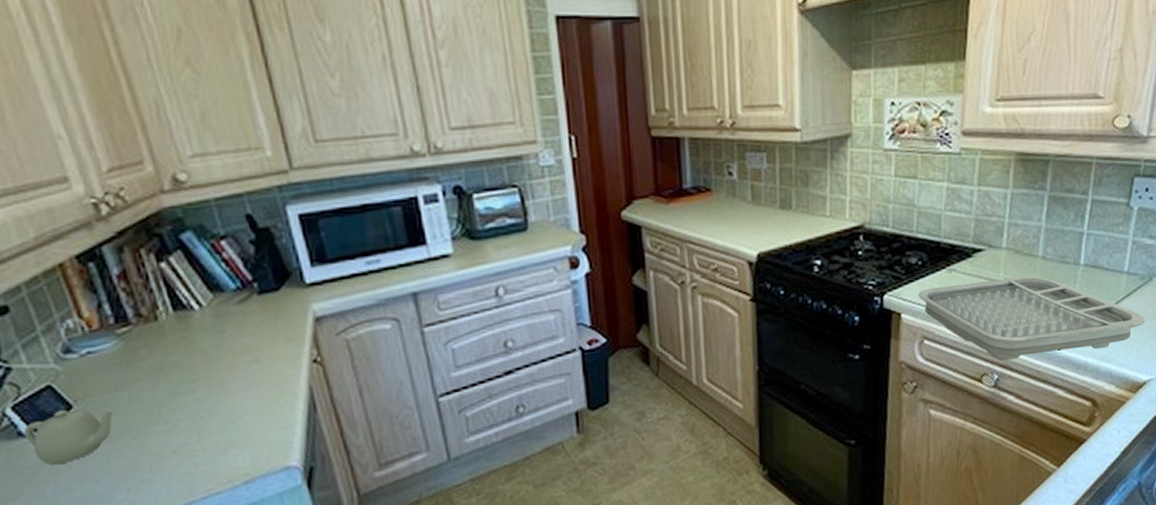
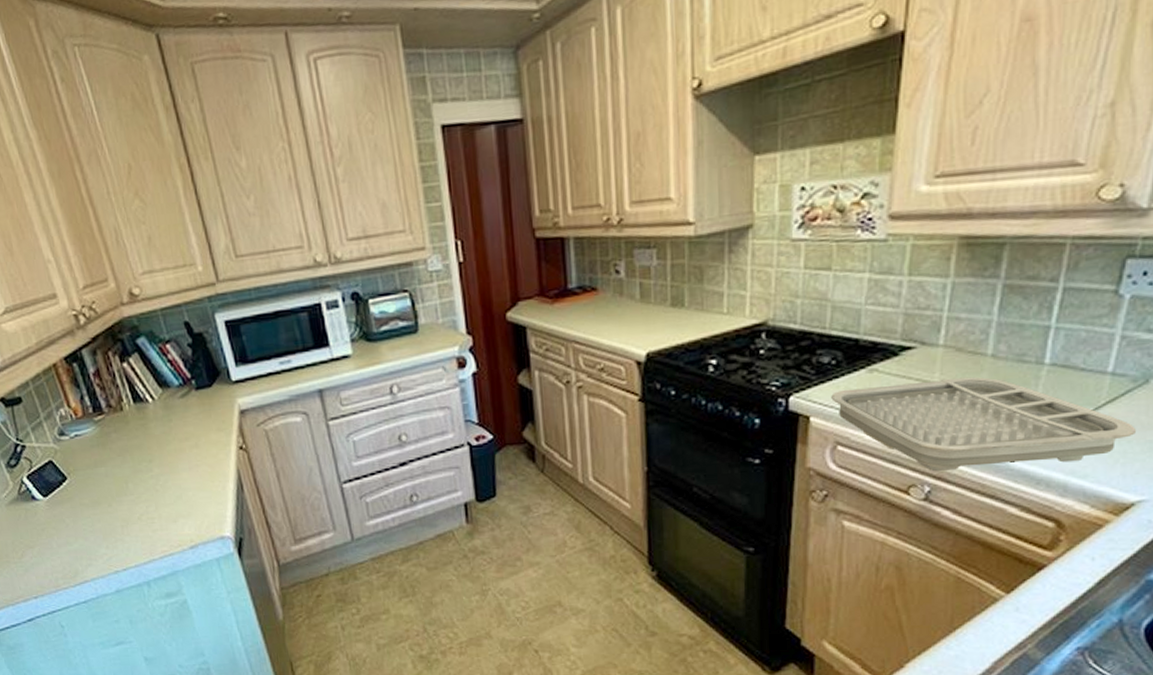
teapot: present [23,409,114,465] -> none [35,480,95,523]

